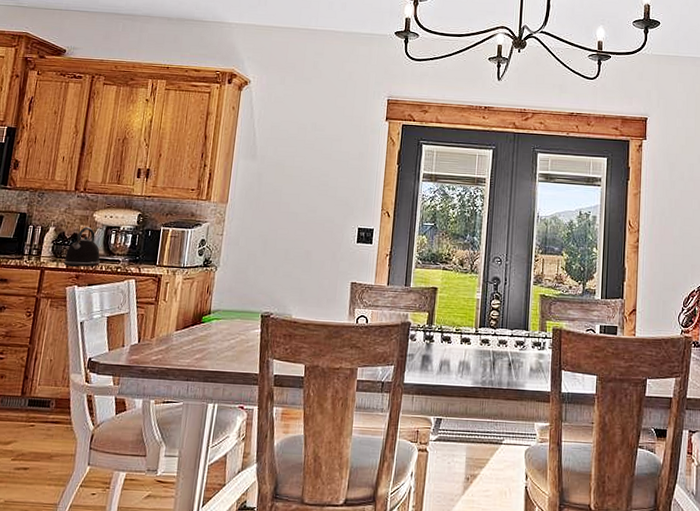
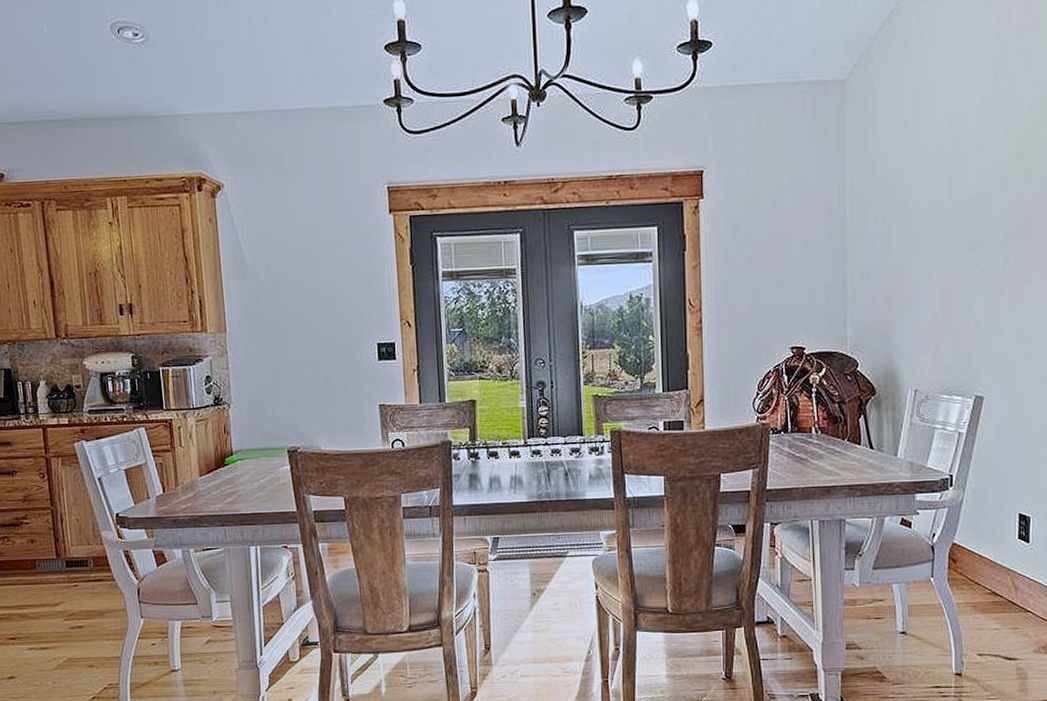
kettle: present [63,227,100,267] -> none [64,376,103,421]

